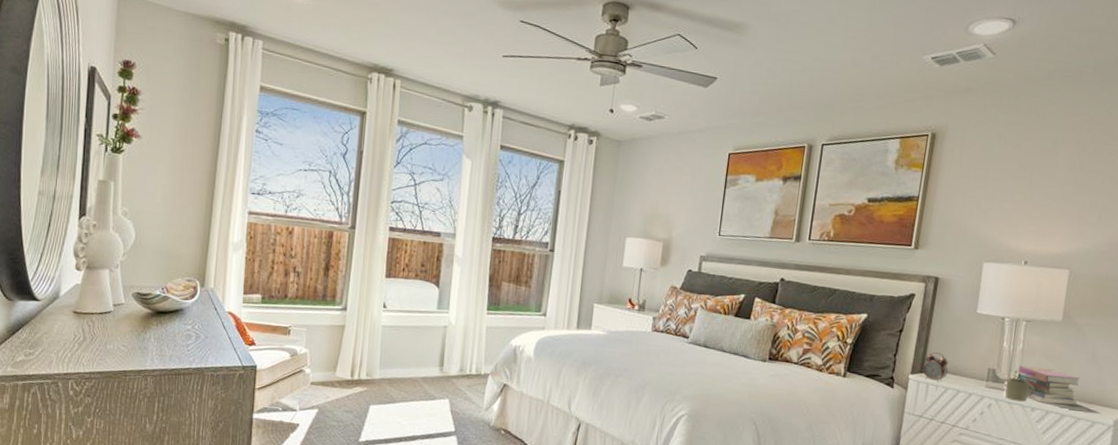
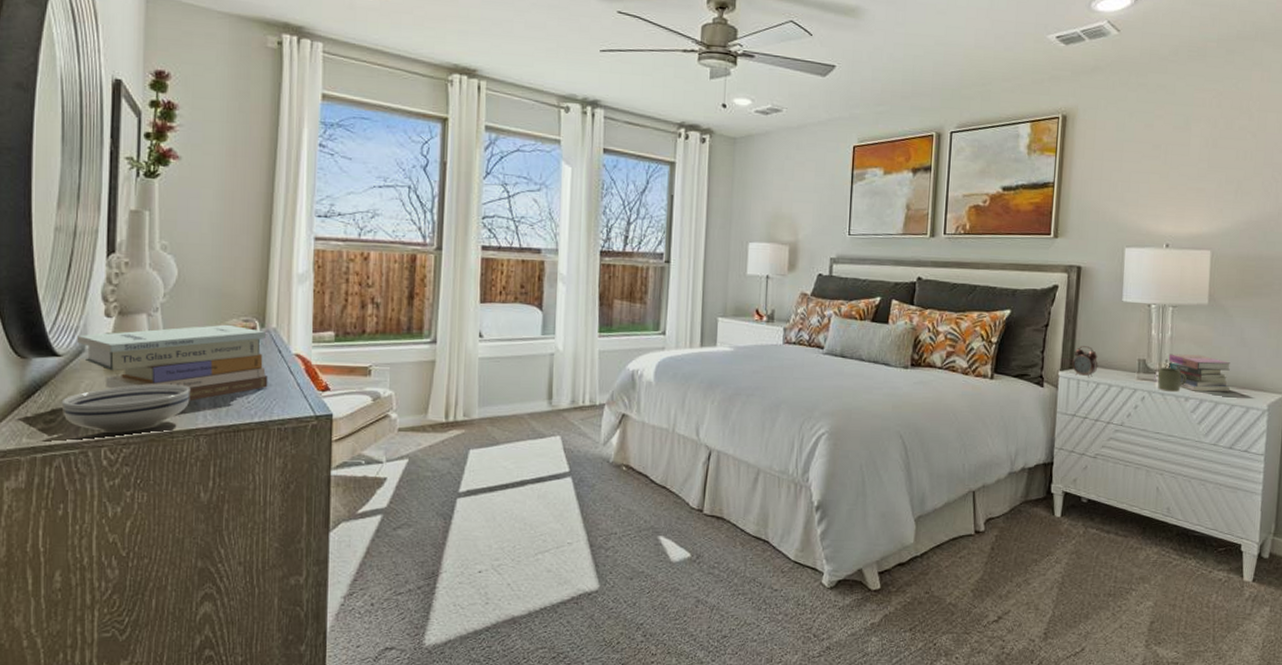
bowl: none [39,329,142,369] -> present [61,384,191,433]
books: none [53,282,206,346] -> present [77,324,268,402]

